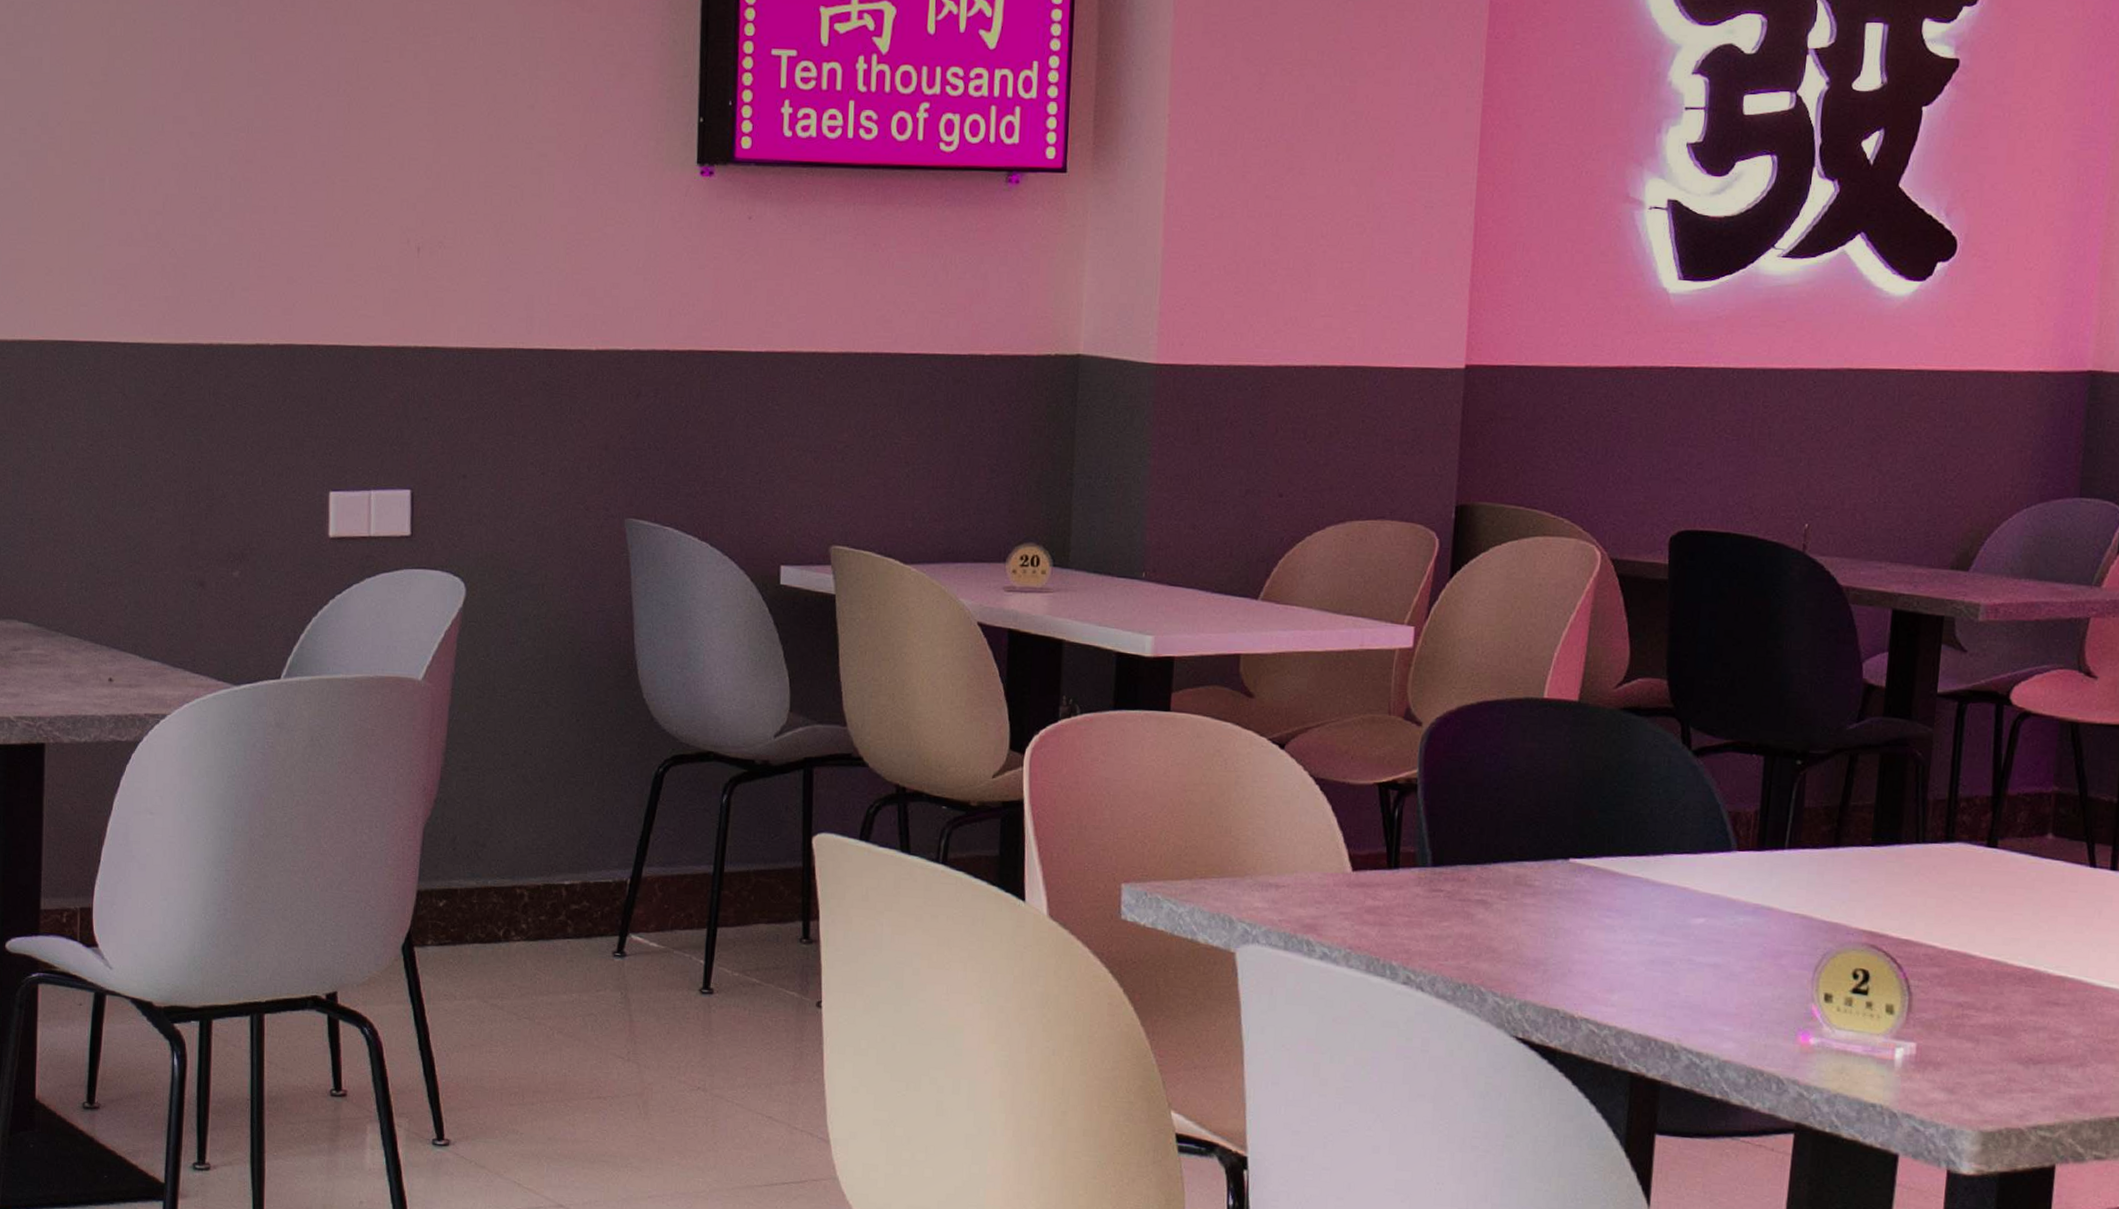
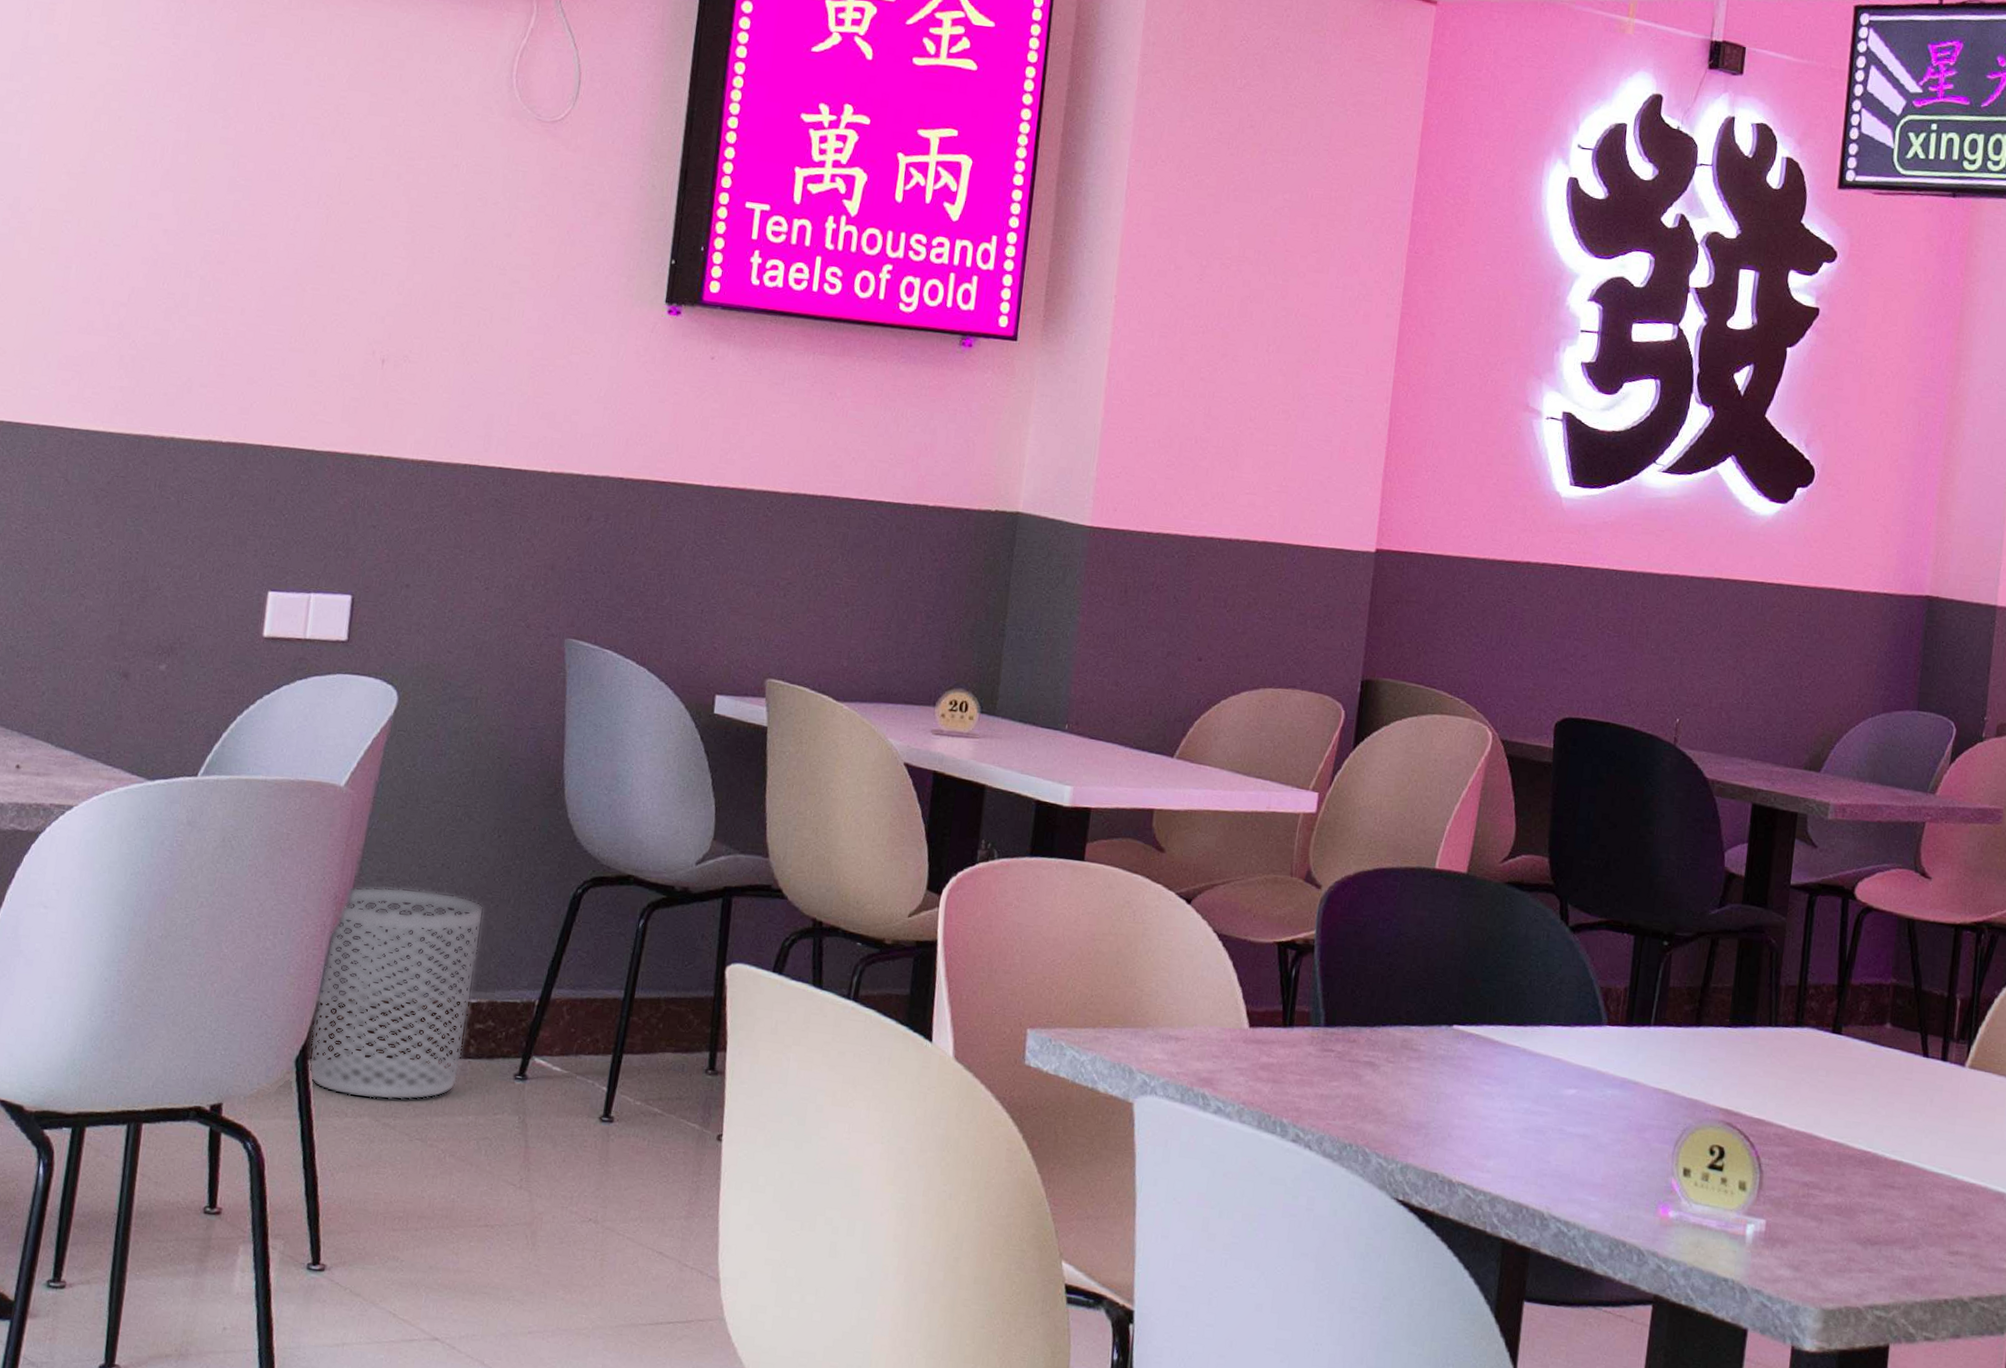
waste bin: none [414,776,569,982] -> present [309,887,484,1101]

